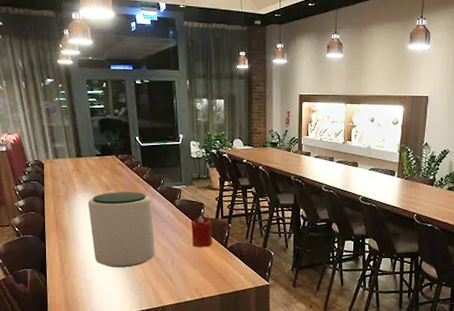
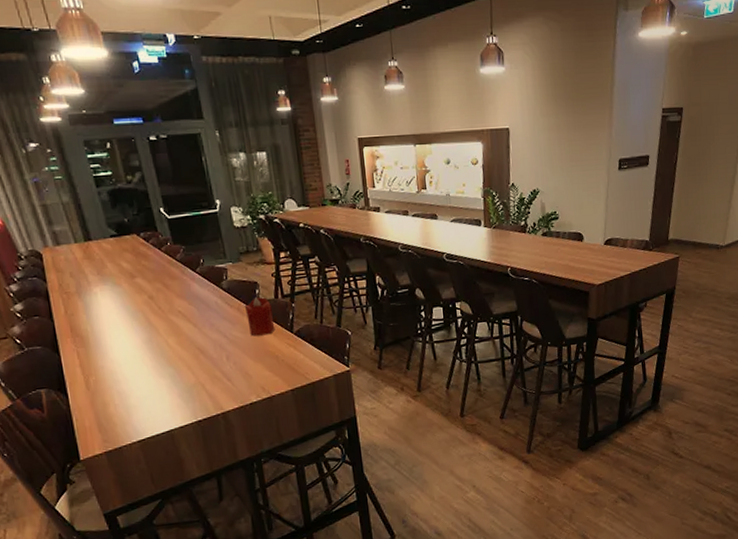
plant pot: present [88,192,156,267] -> none [109,277,206,374]

